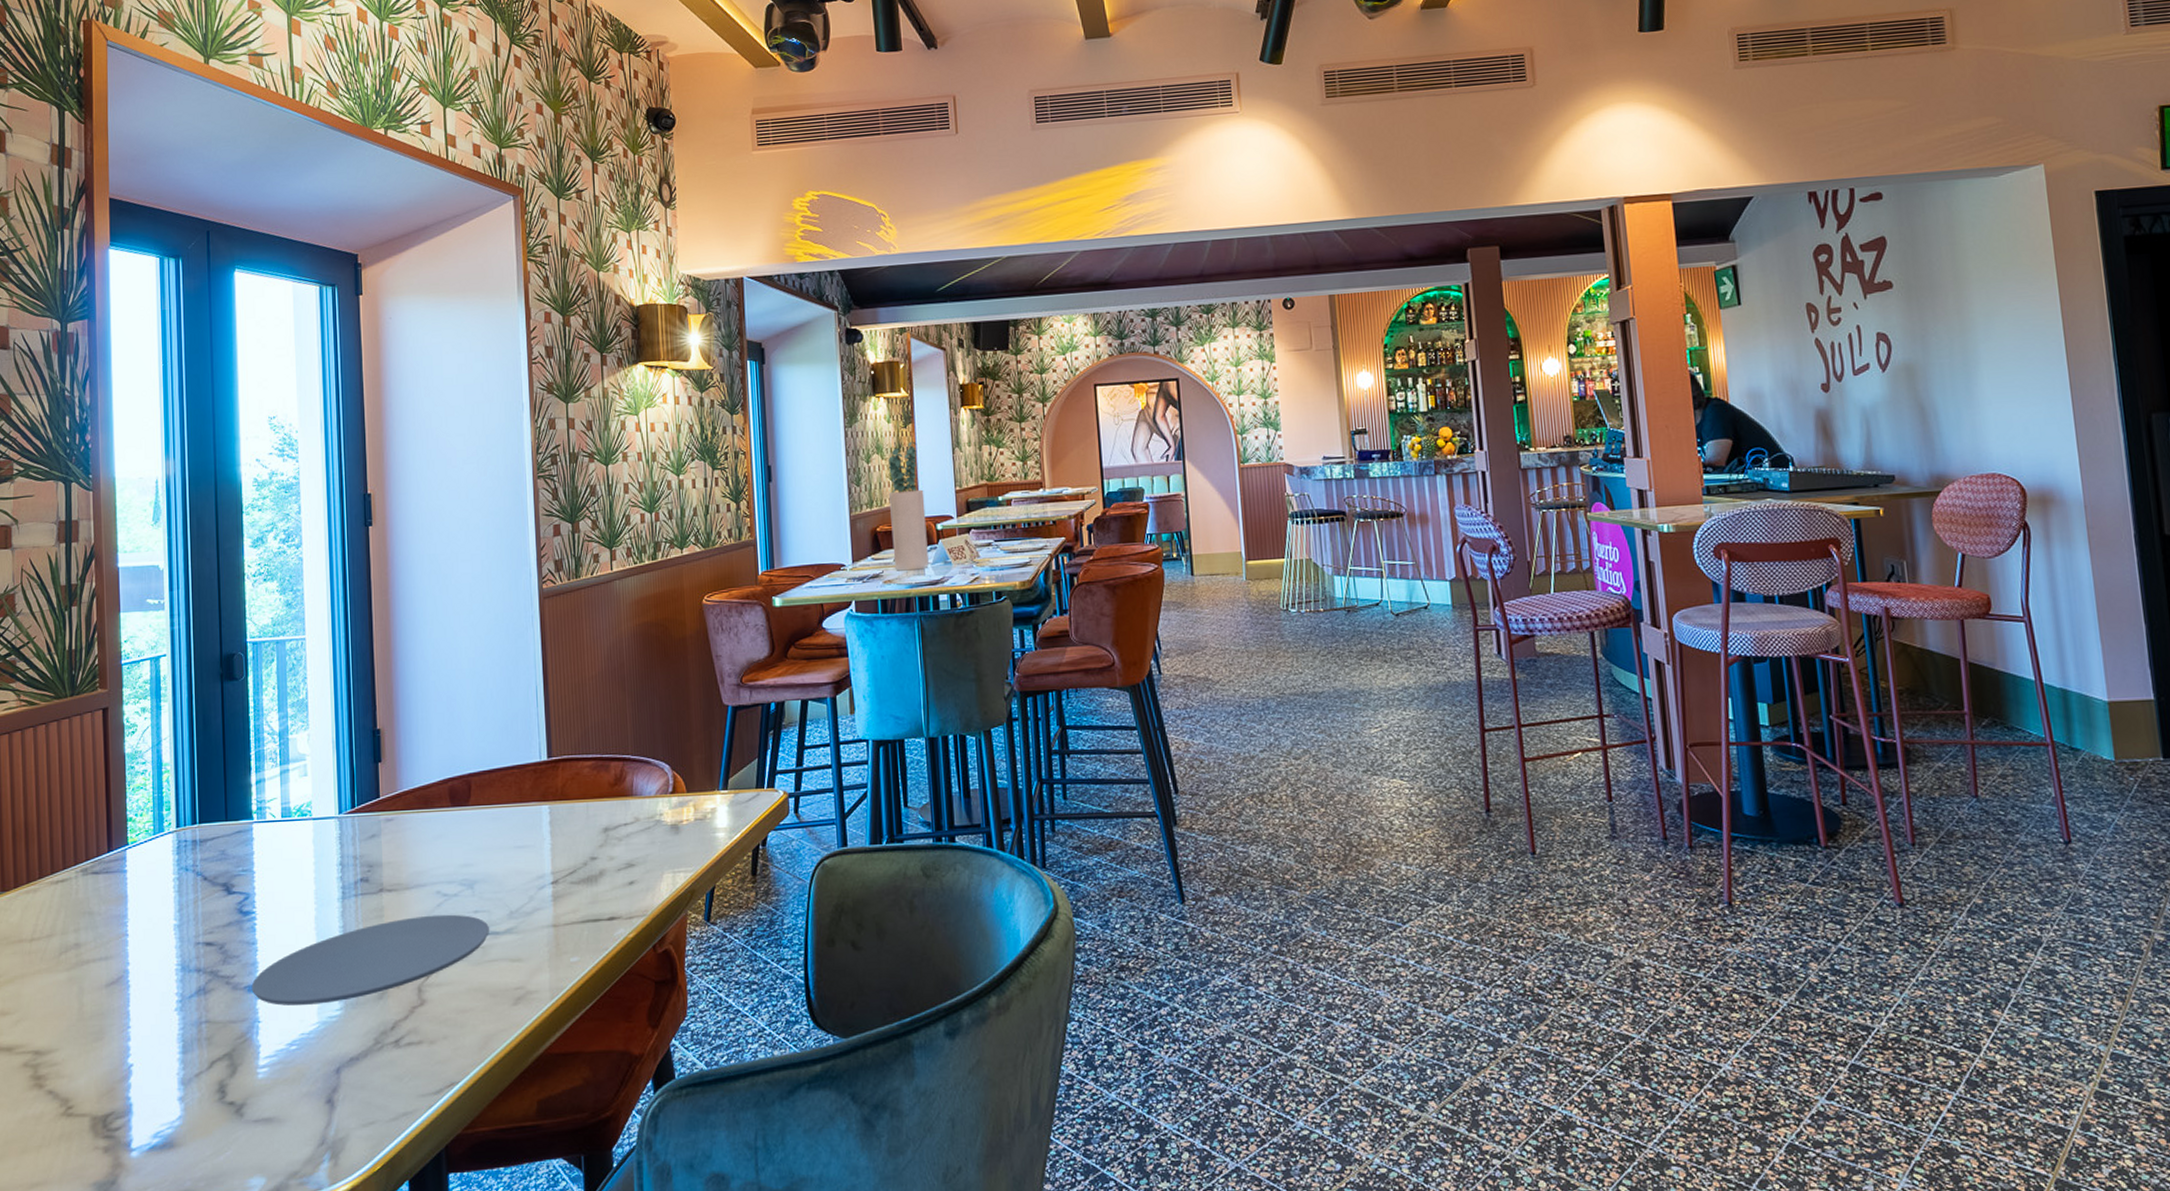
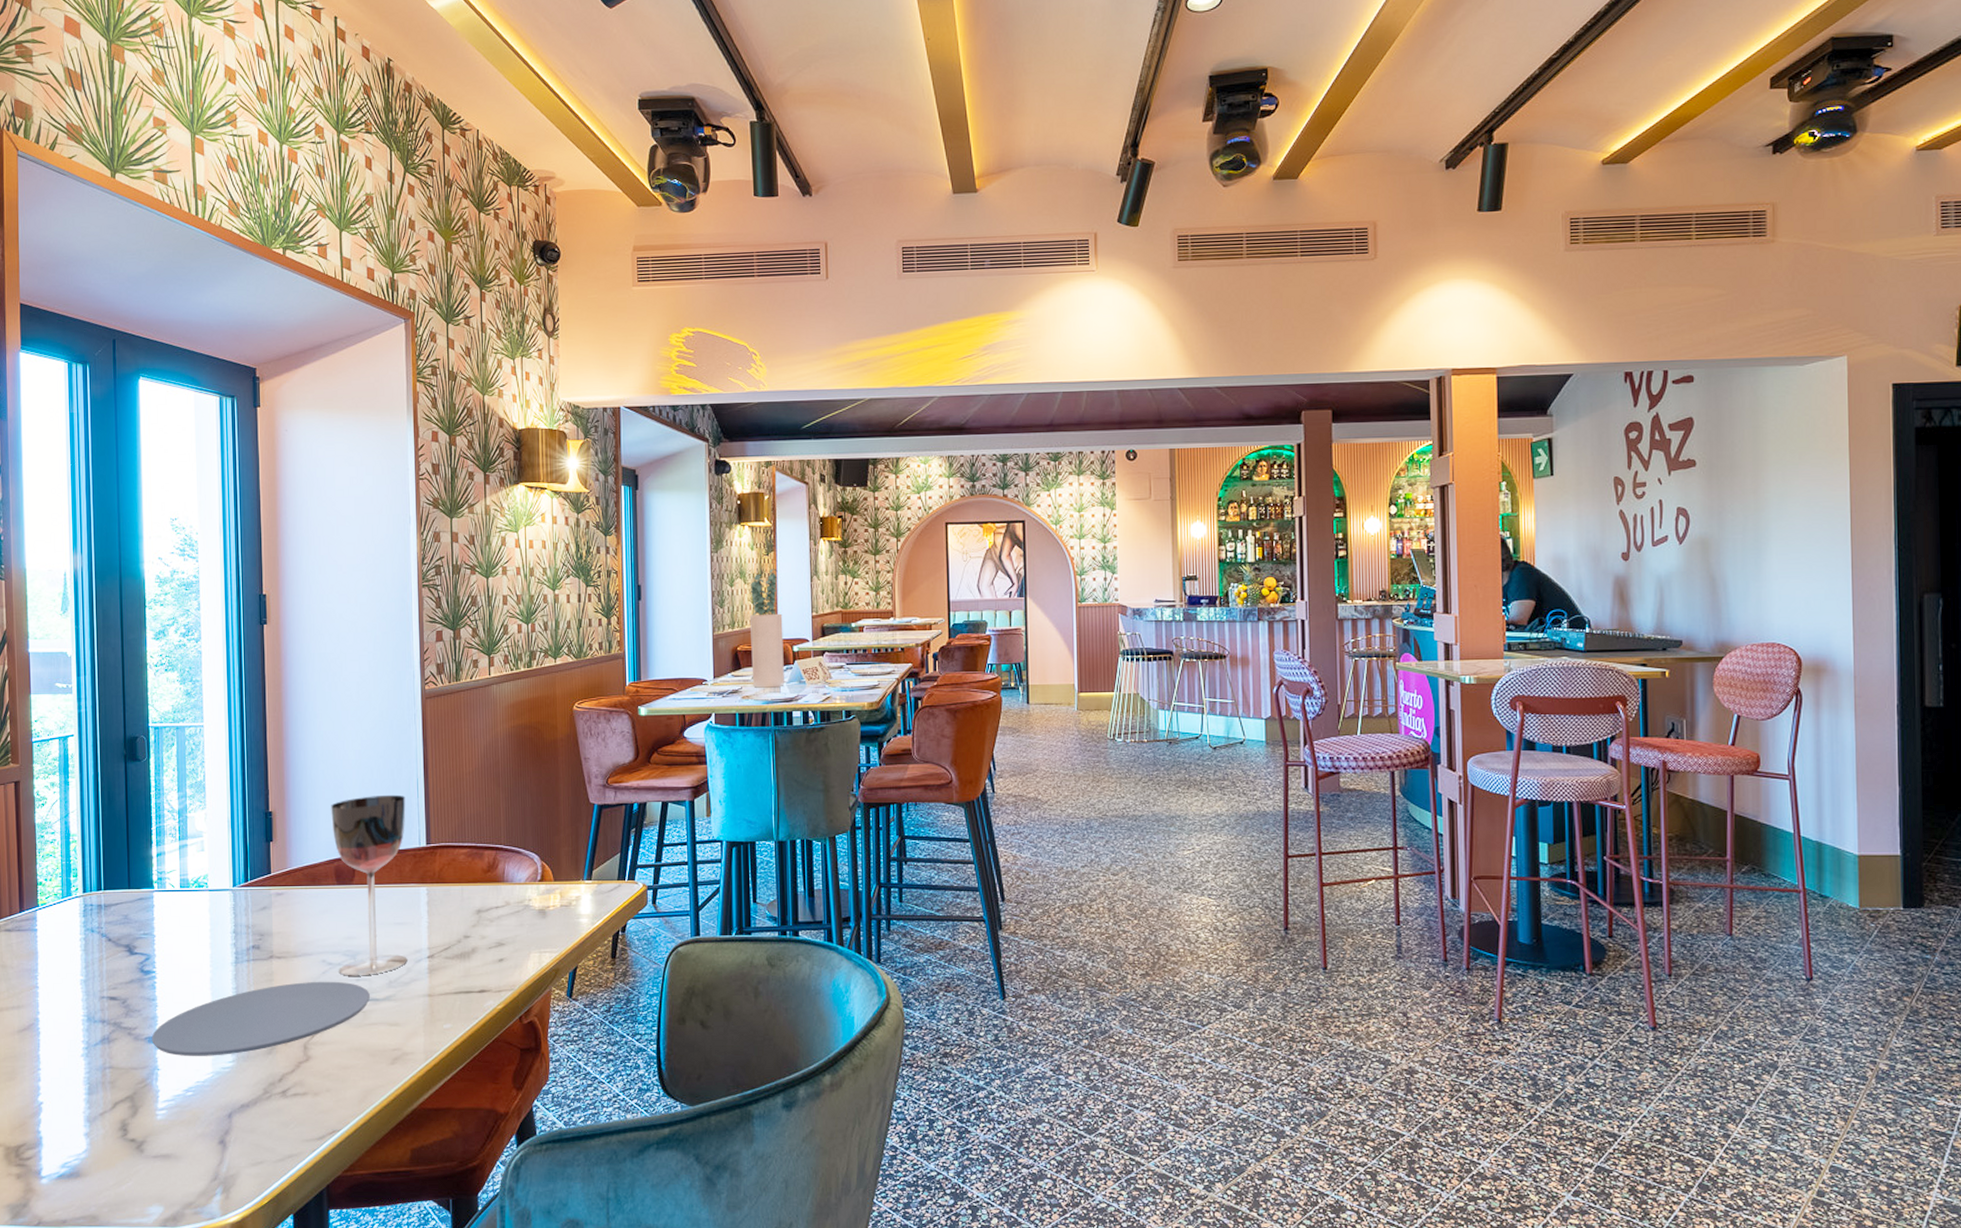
wineglass: none [444,704,530,908] -> present [331,794,408,976]

